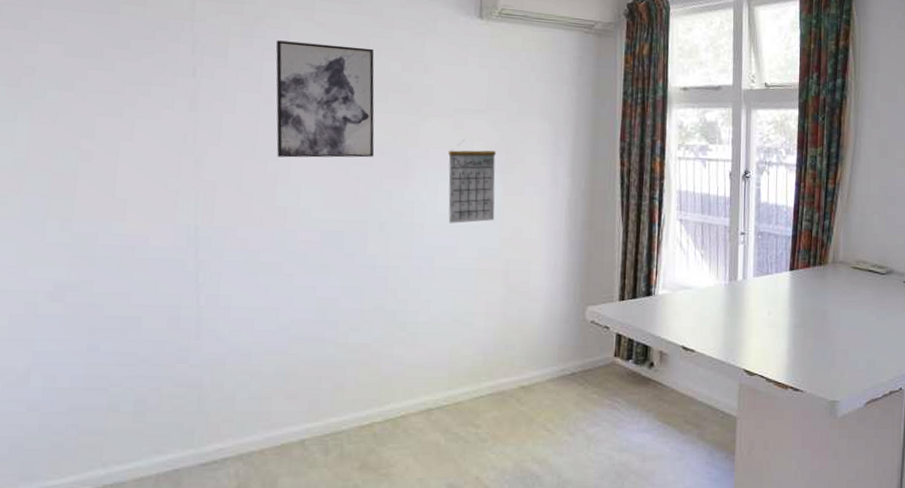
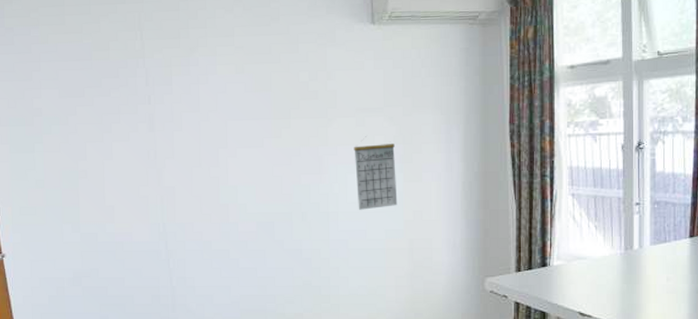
wall art: present [275,40,375,158] -> none [207,63,293,164]

